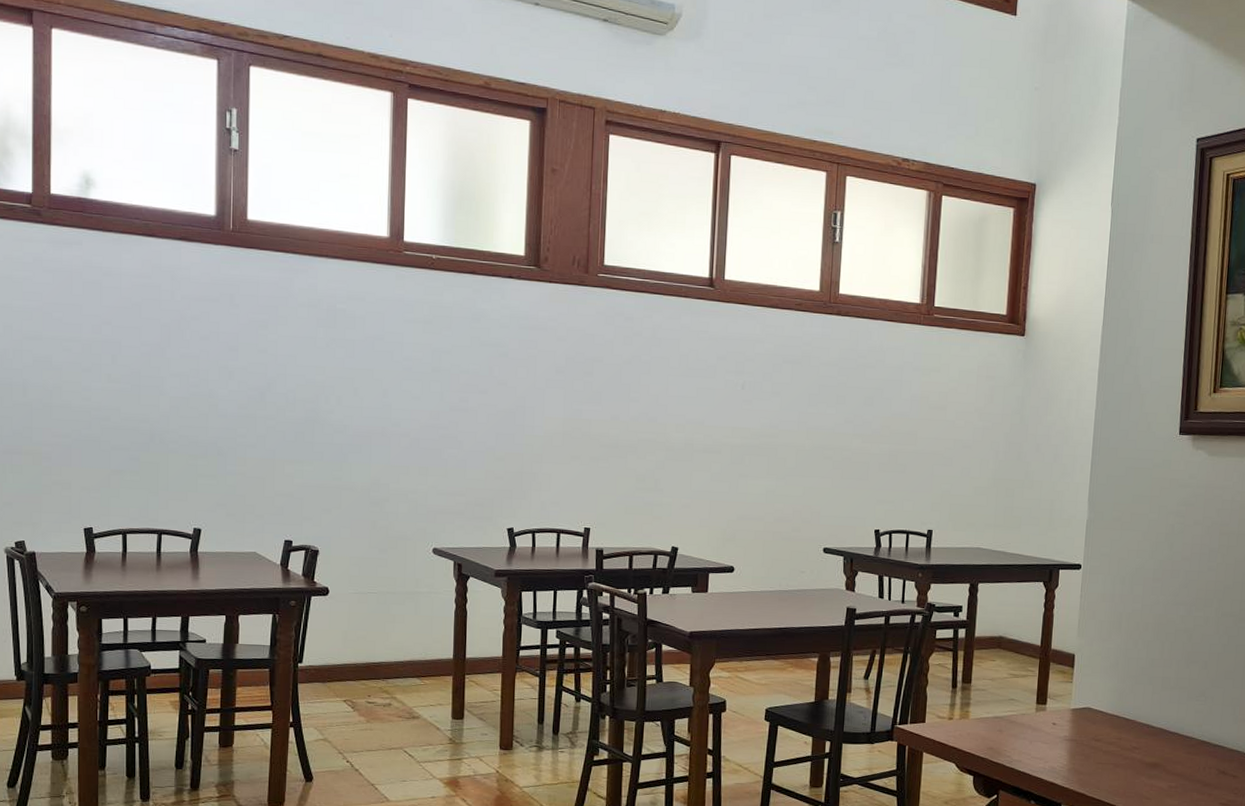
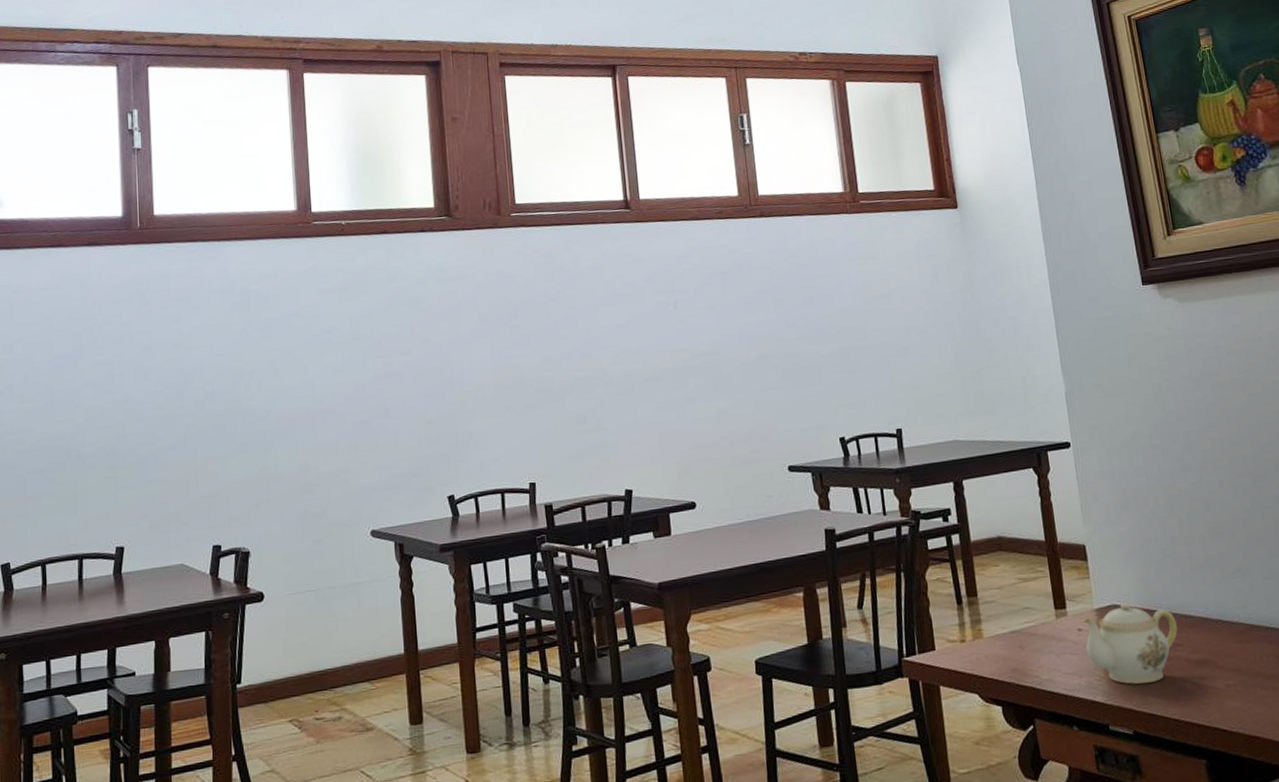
teapot: none [1056,707,1139,775] -> present [1083,602,1178,684]

